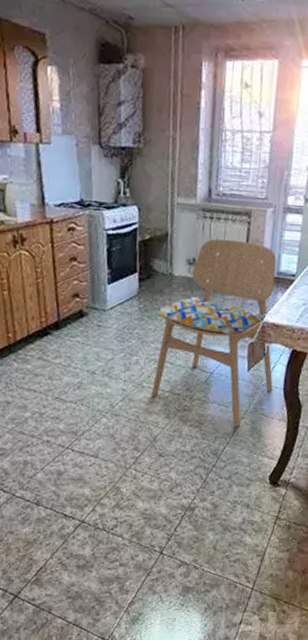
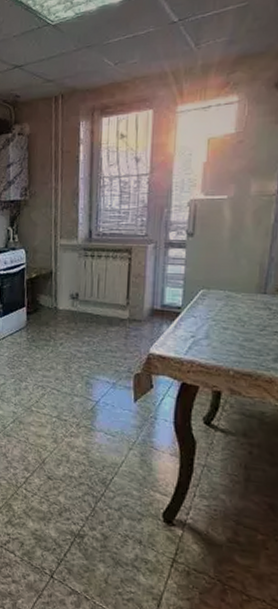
dining chair: present [150,238,276,428] -> none [39,274,162,459]

